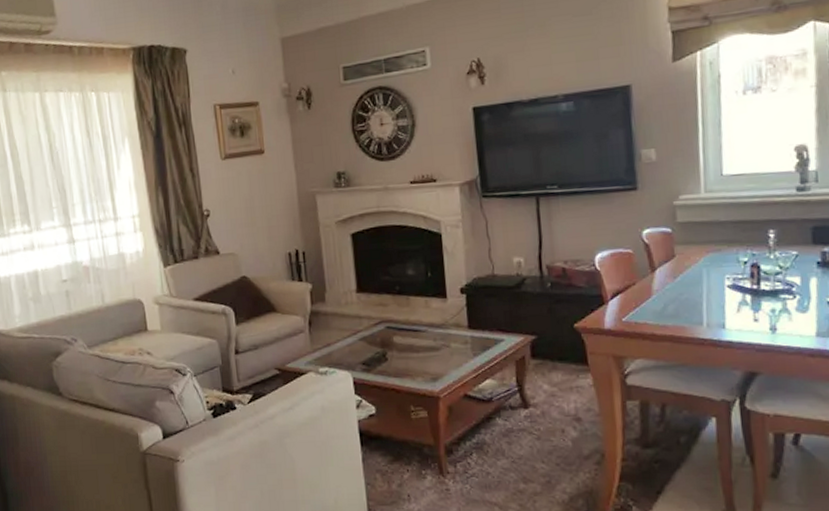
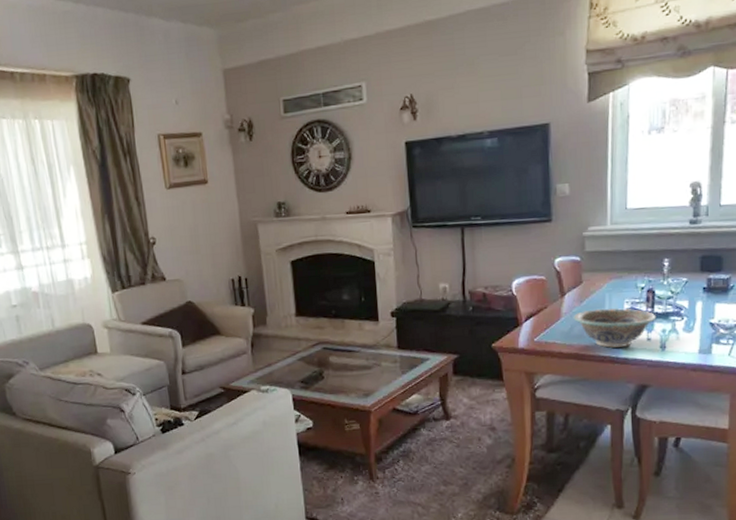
decorative bowl: none [666,285,764,330] -> present [573,308,656,348]

